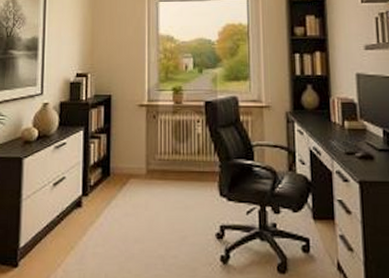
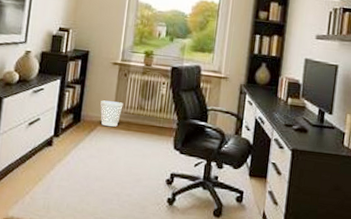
wastebasket: none [130,148,156,178] -> present [100,100,124,127]

